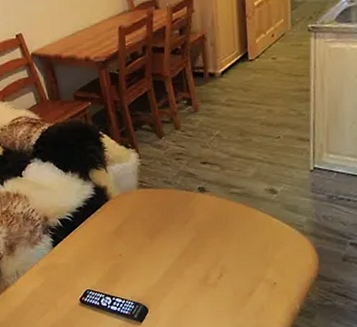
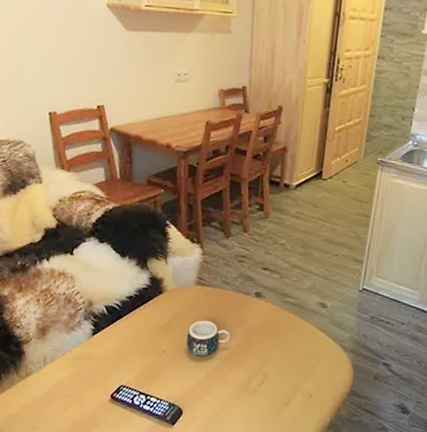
mug: none [138,221,181,257] -> present [186,320,230,358]

